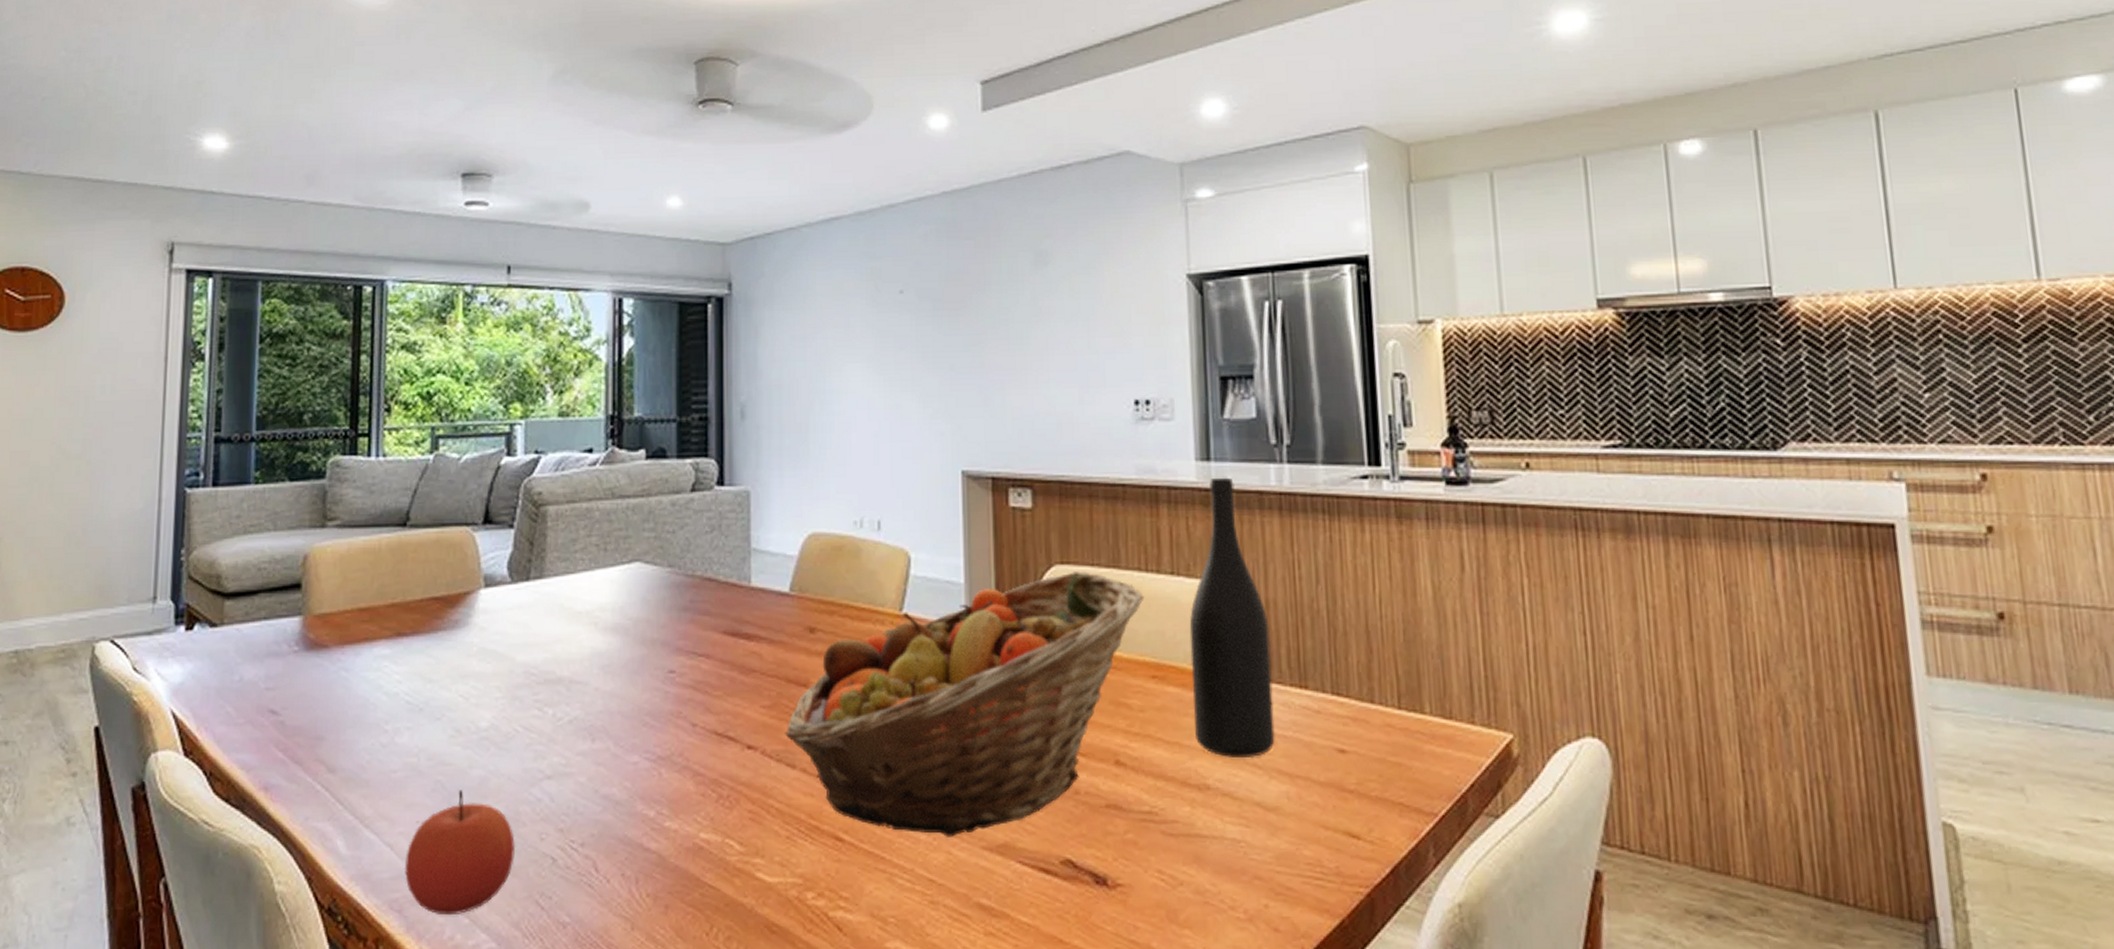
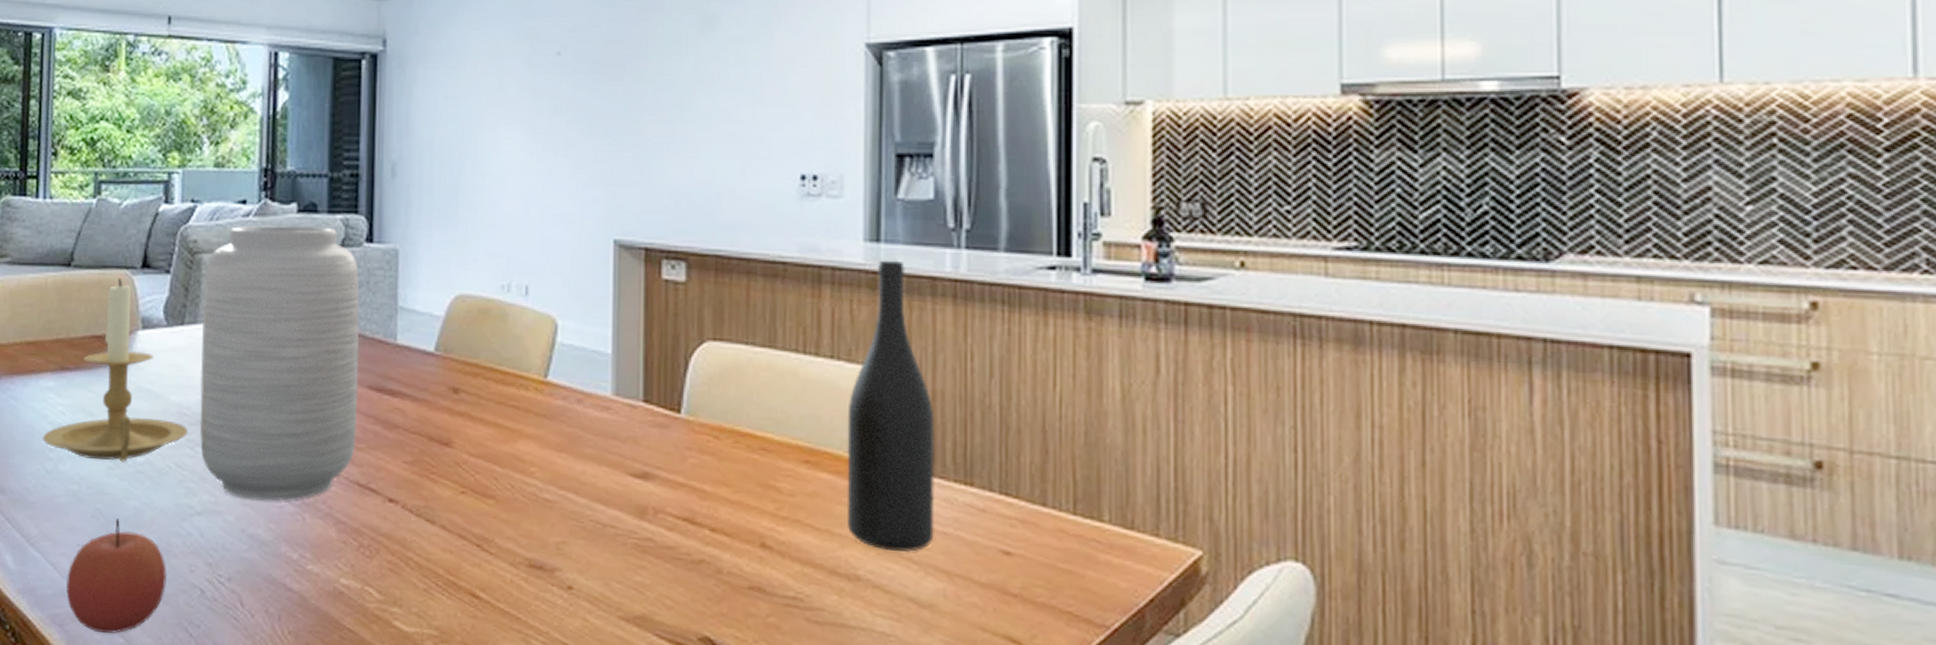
candle holder: none [377,535,535,729] -> present [42,277,188,462]
vase: none [547,471,713,758] -> present [199,225,360,502]
fruit basket: present [785,571,1145,837] -> none [426,349,801,604]

